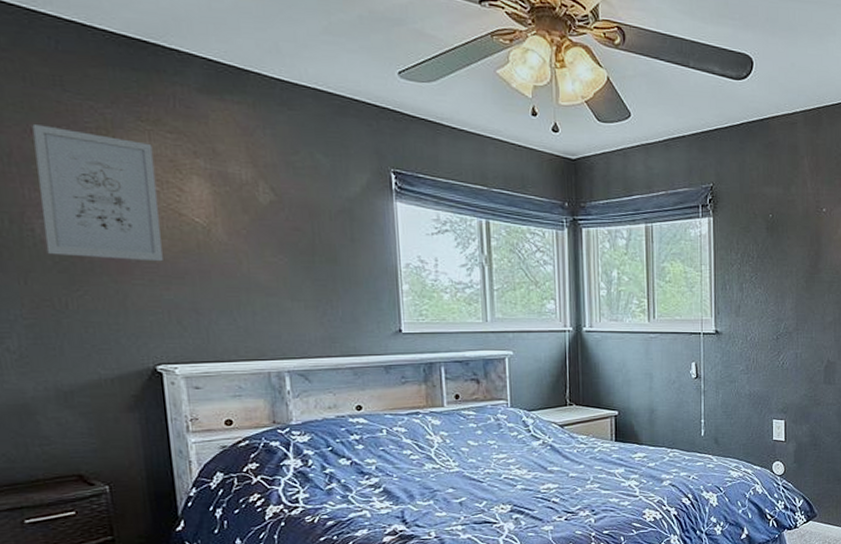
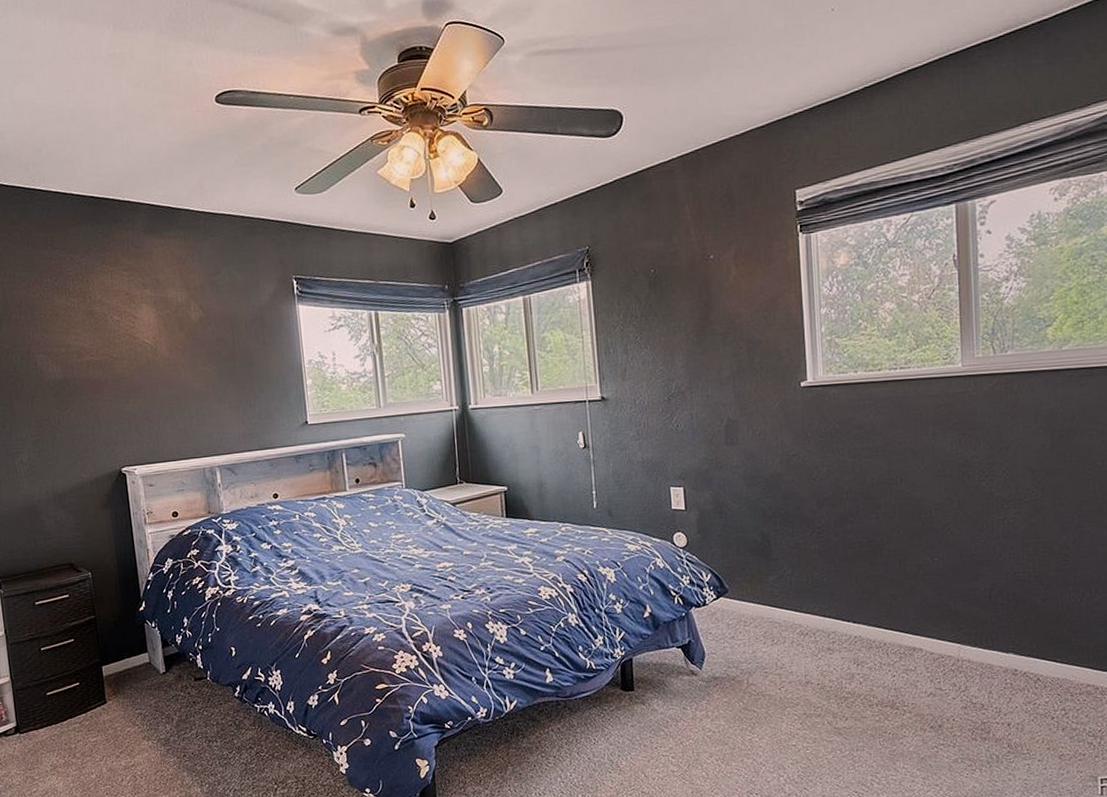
wall art: present [32,123,163,262] -> none [34,278,124,382]

